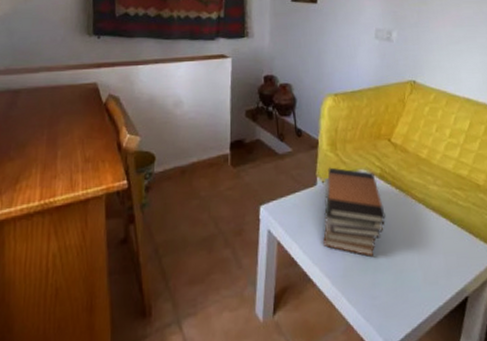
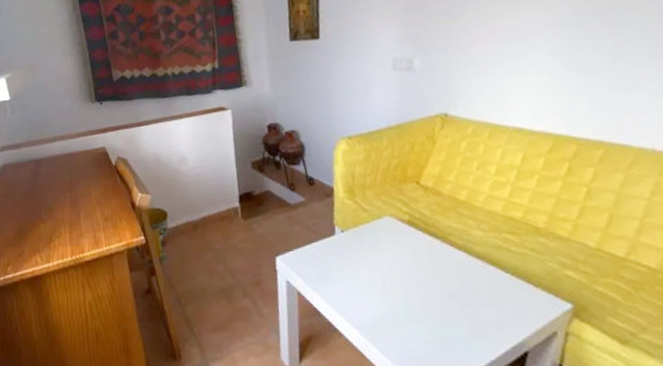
book stack: present [322,167,386,257] -> none [343,215,419,307]

